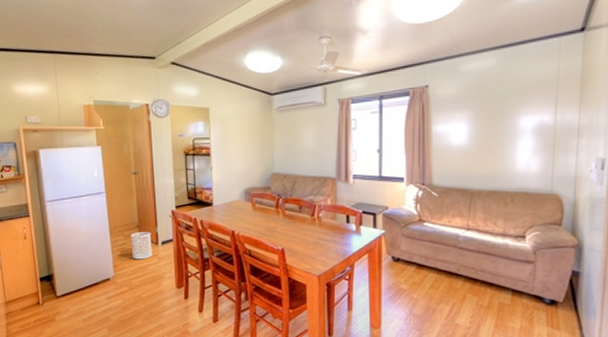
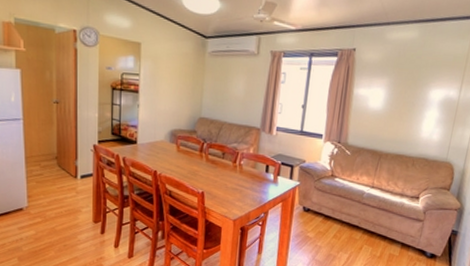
wastebasket: present [130,232,152,260] -> none [48,164,70,192]

